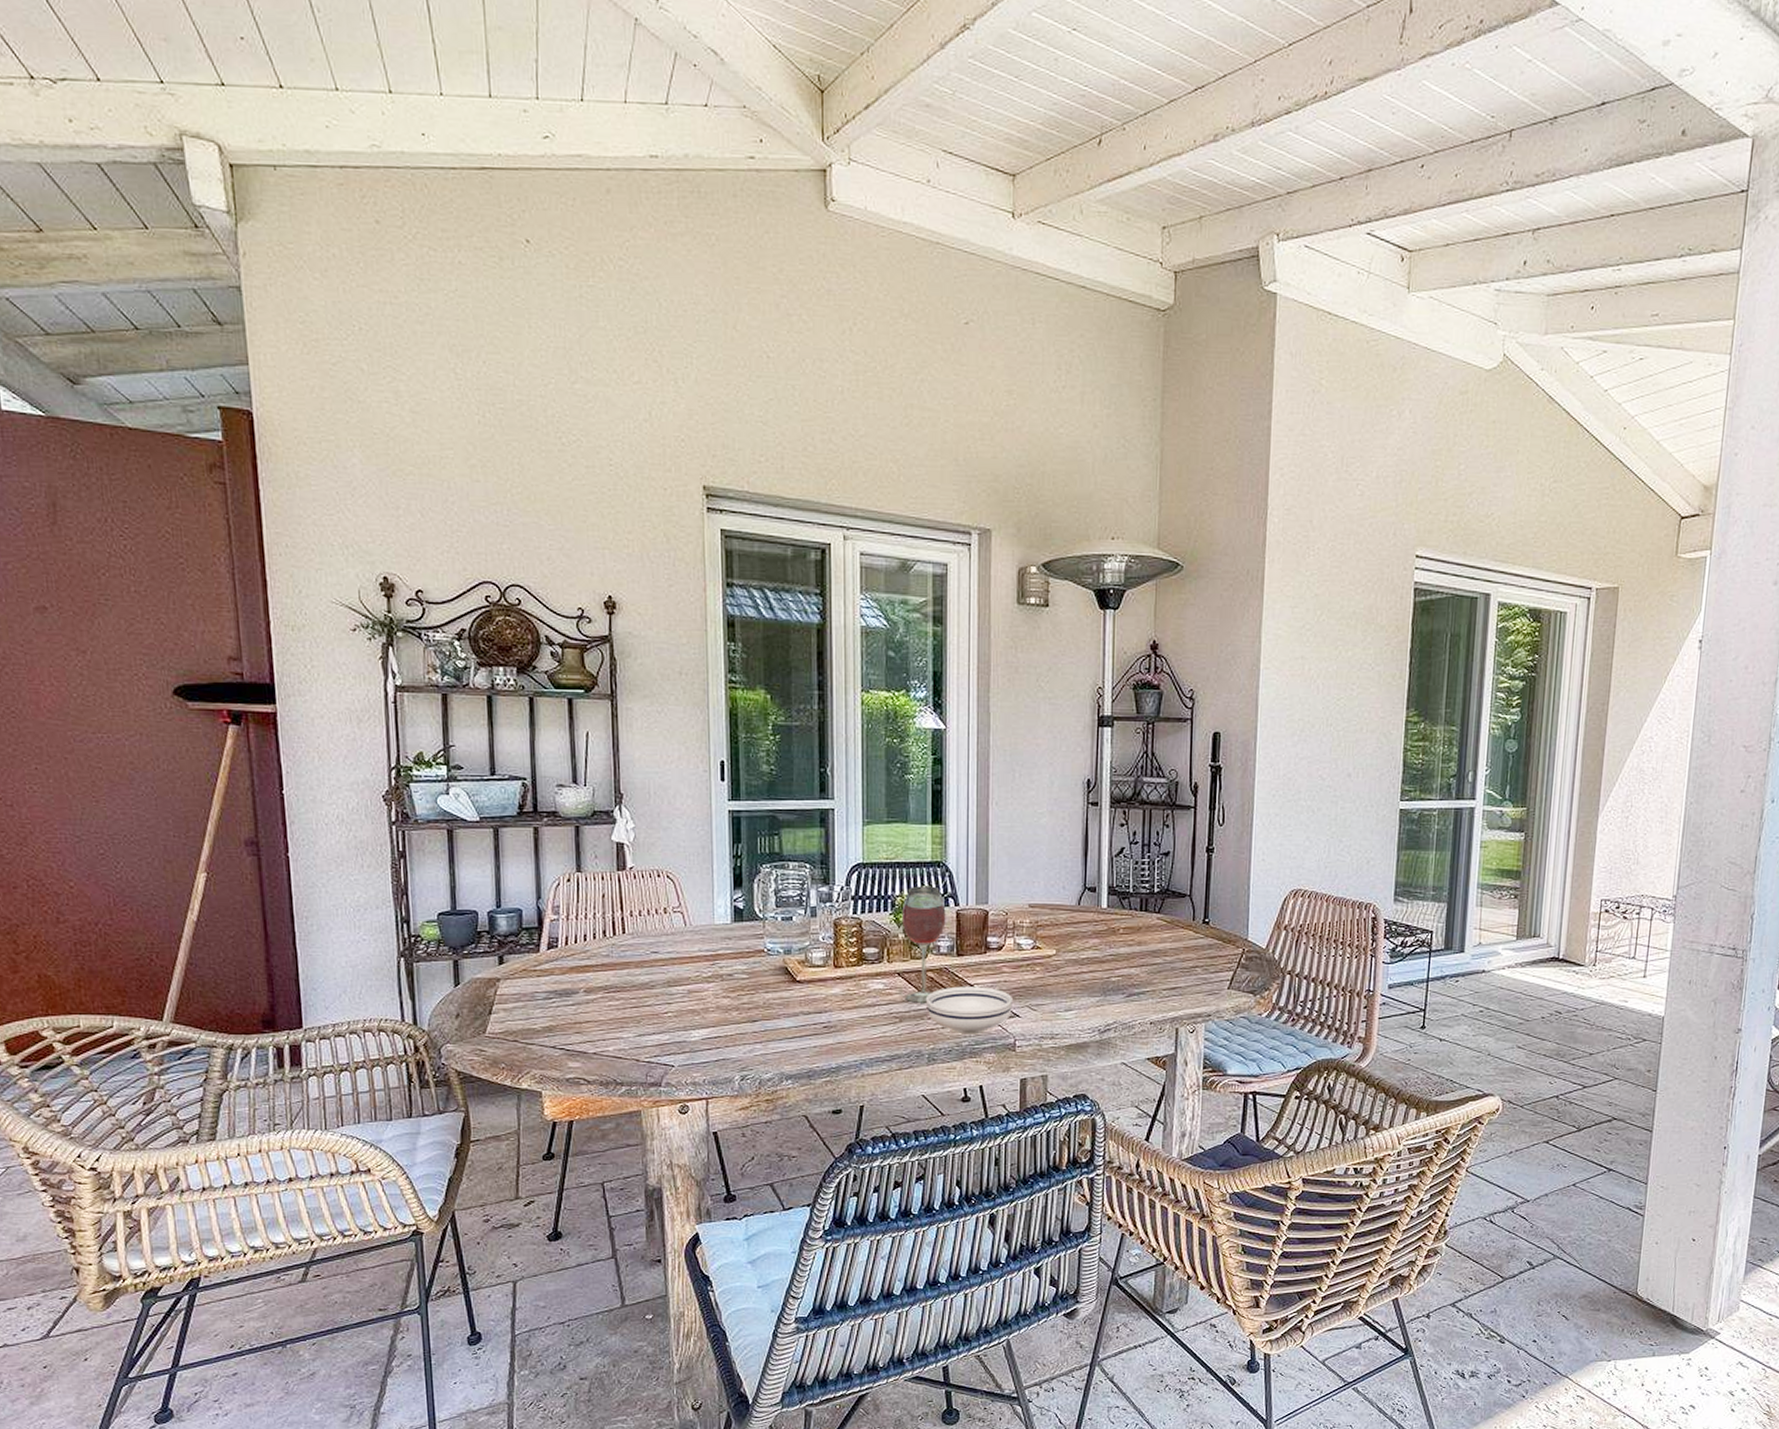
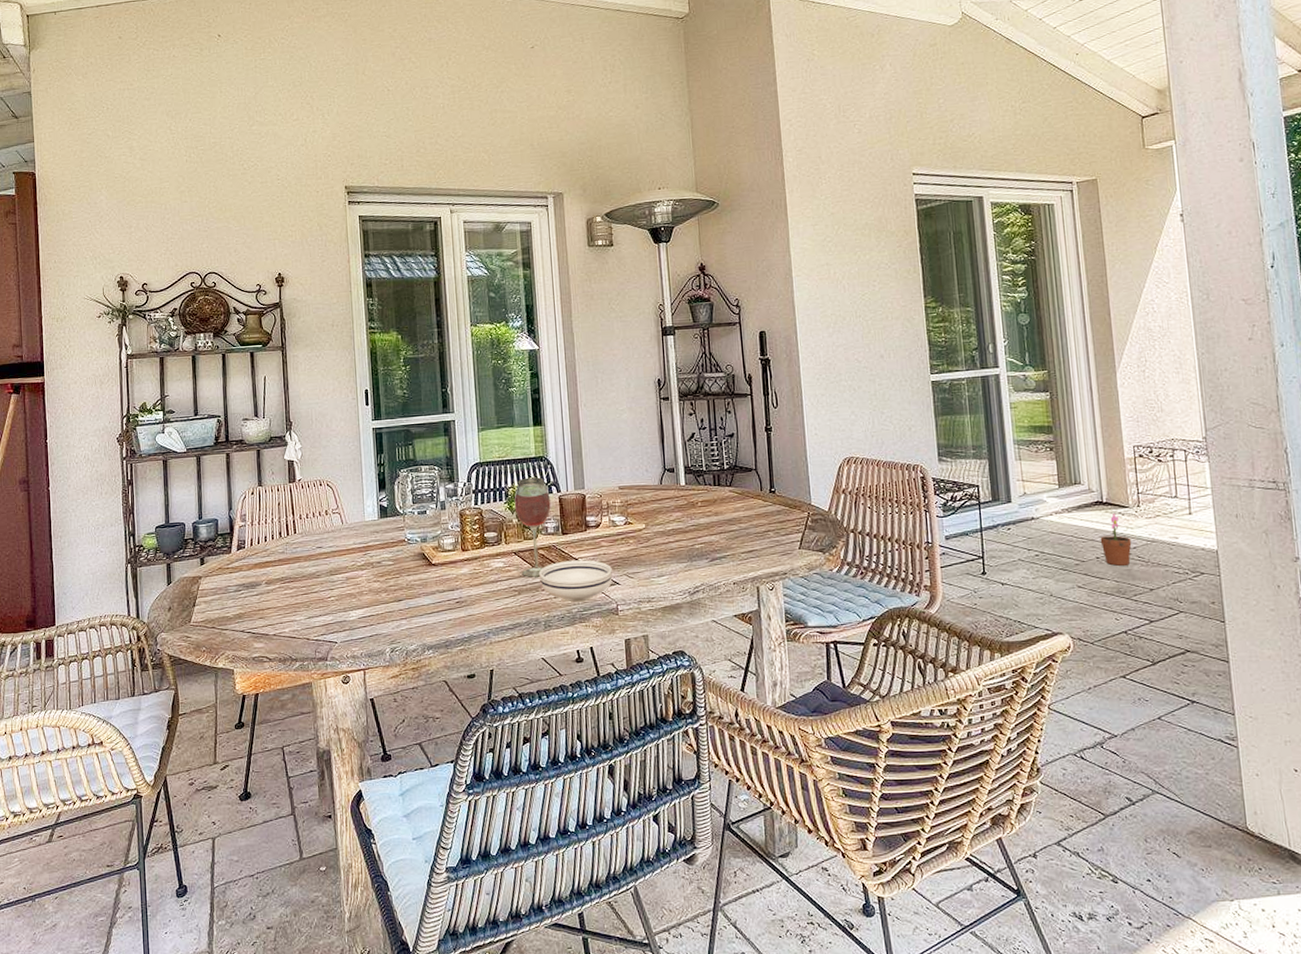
flowerpot: none [1548,972,1581,1027] -> present [1100,514,1132,566]

